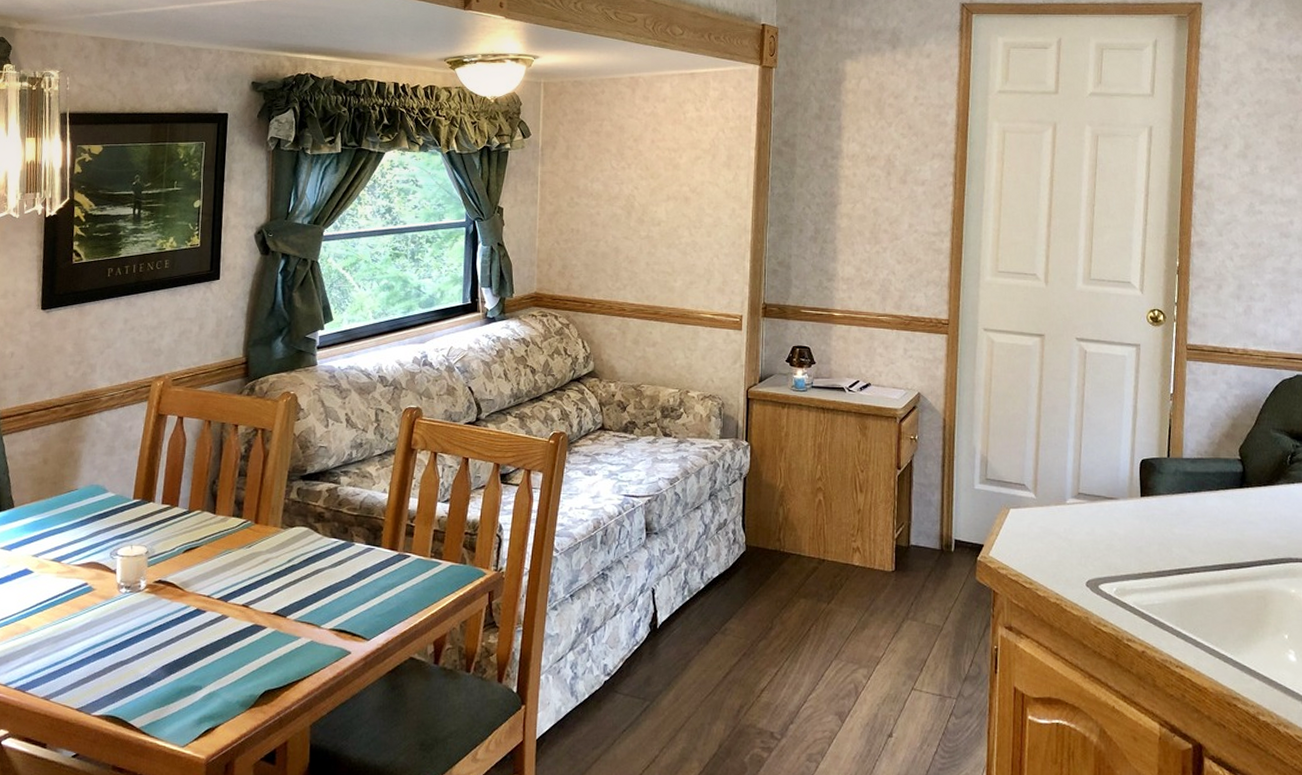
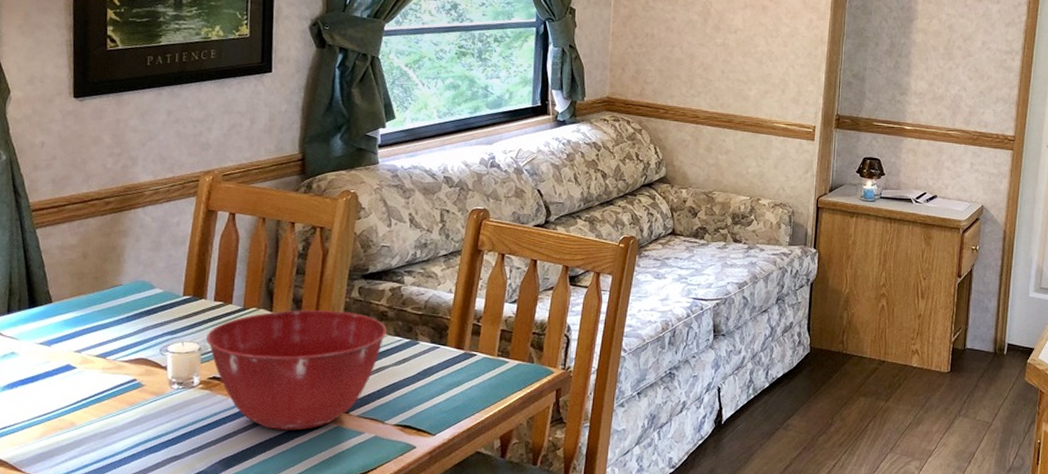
mixing bowl: none [153,512,323,635] -> present [206,310,386,430]

